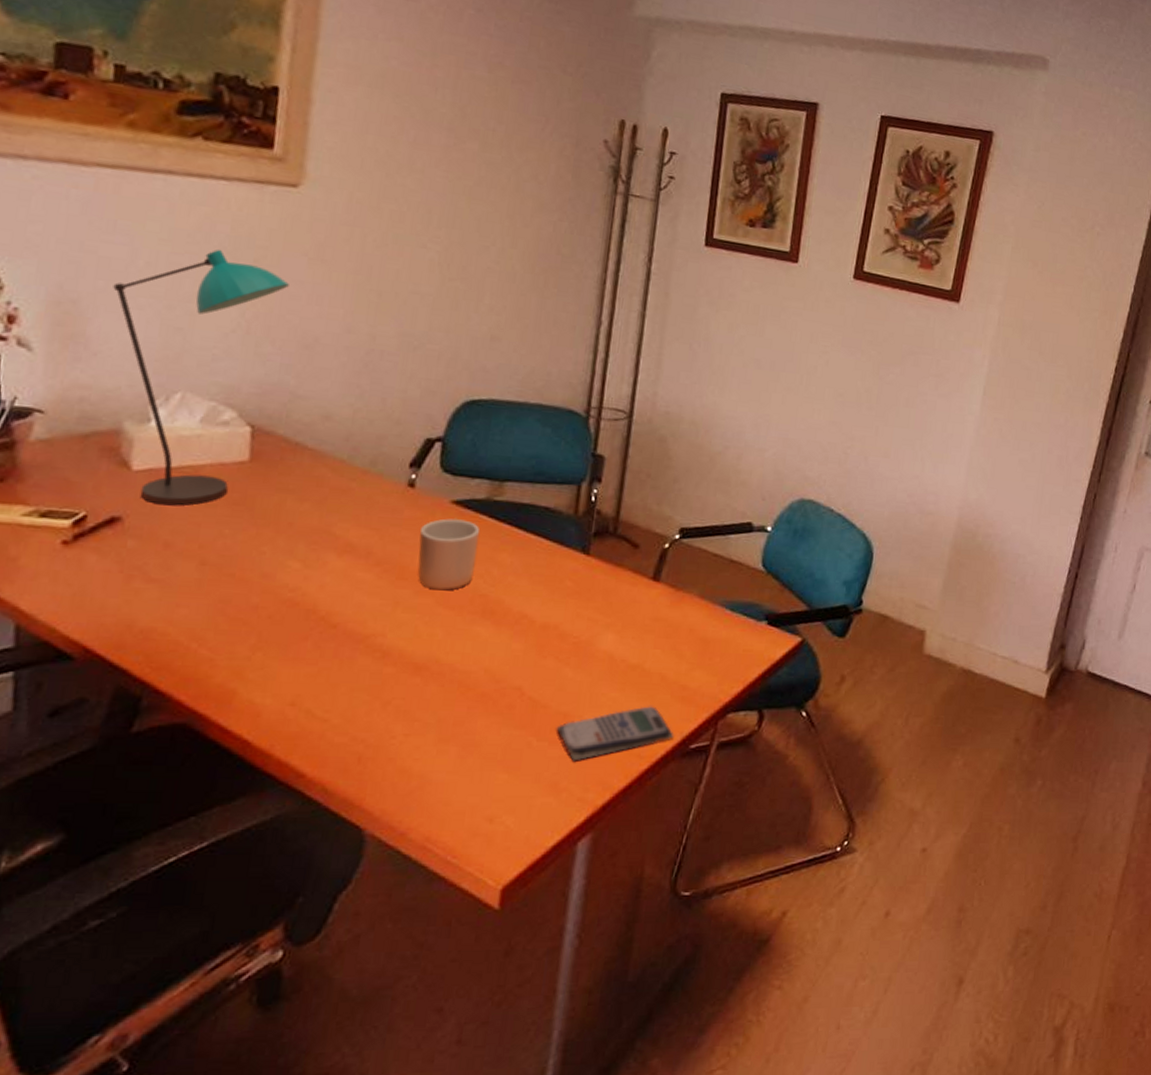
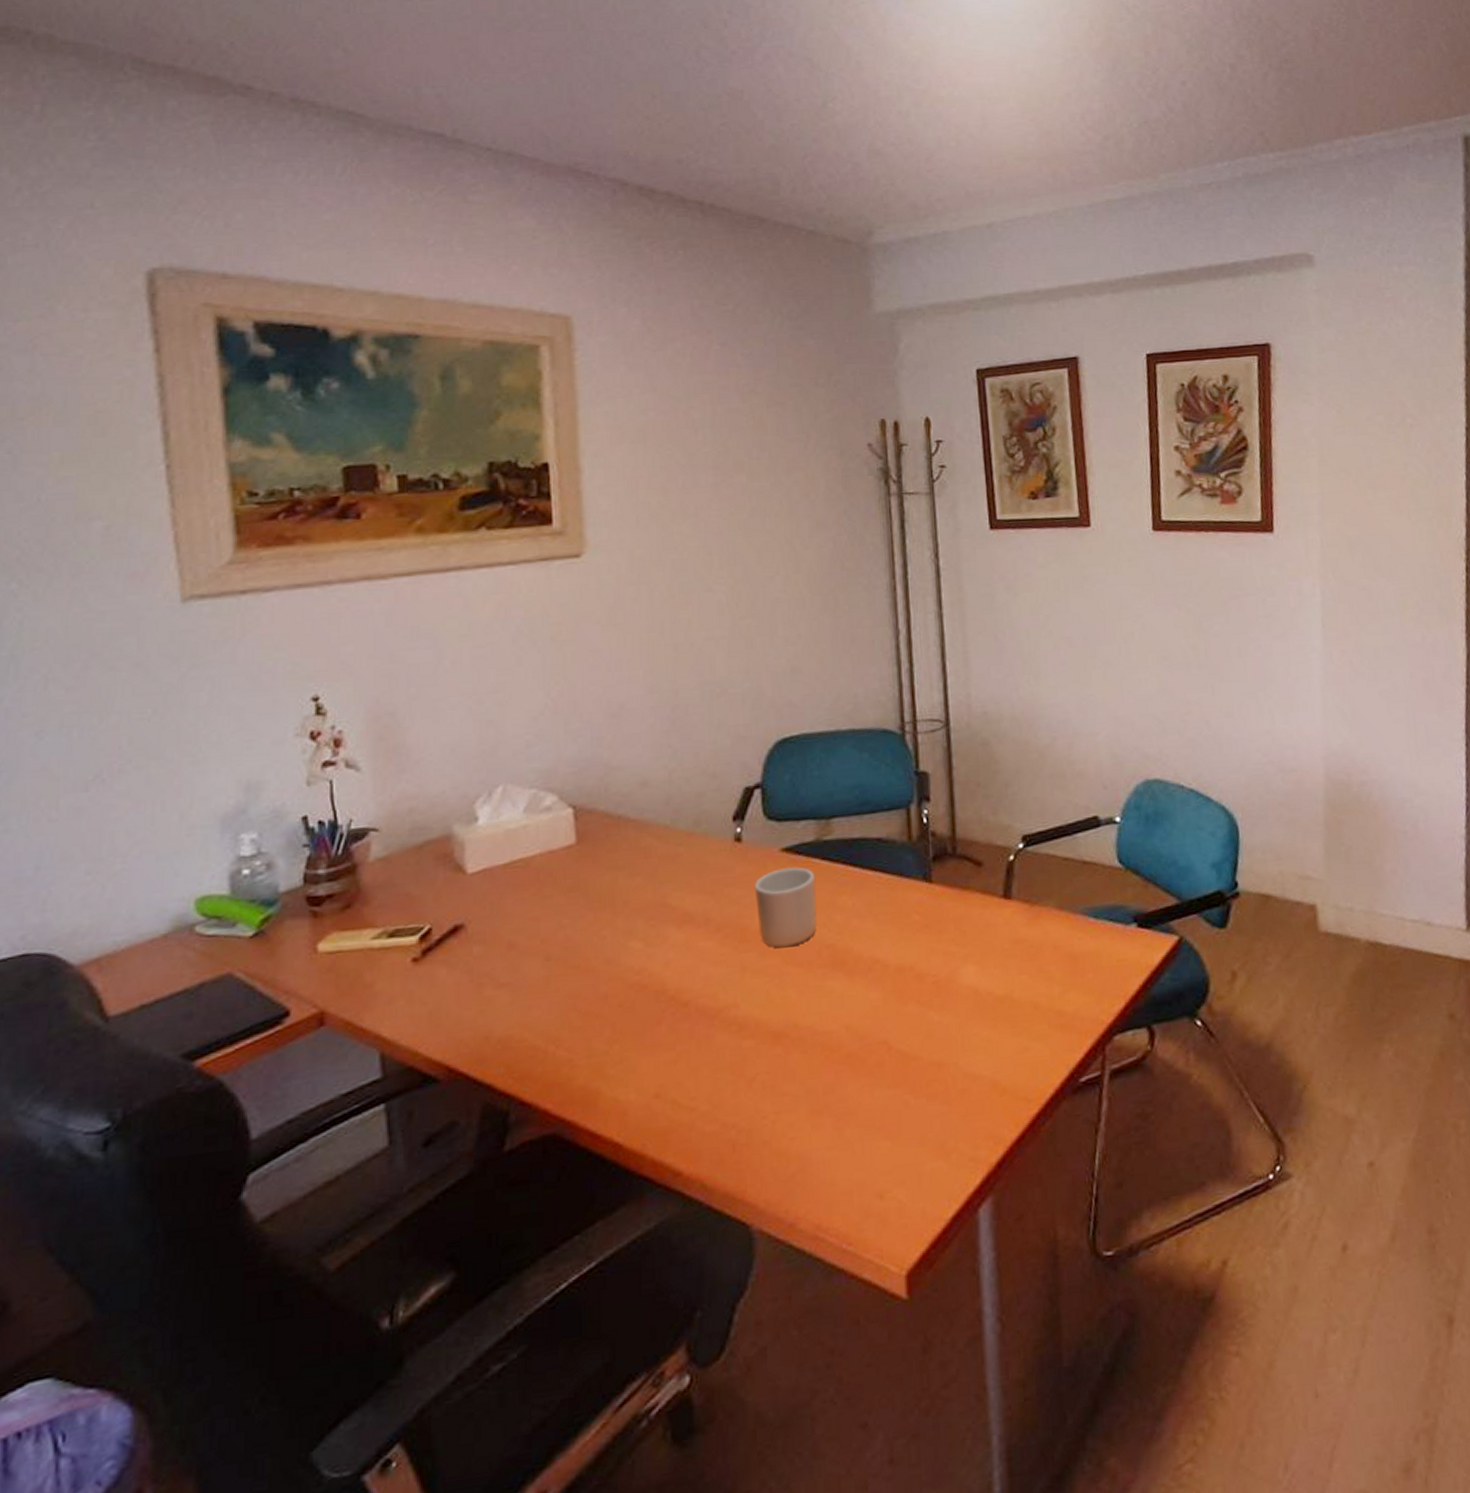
desk lamp: present [113,249,289,506] -> none [425,633,587,905]
calculator: present [556,705,674,761] -> none [931,1038,1060,1116]

